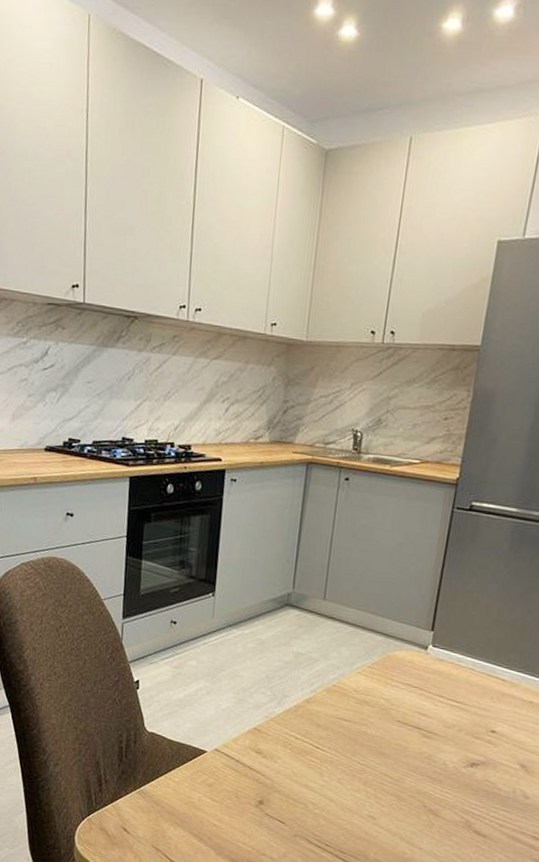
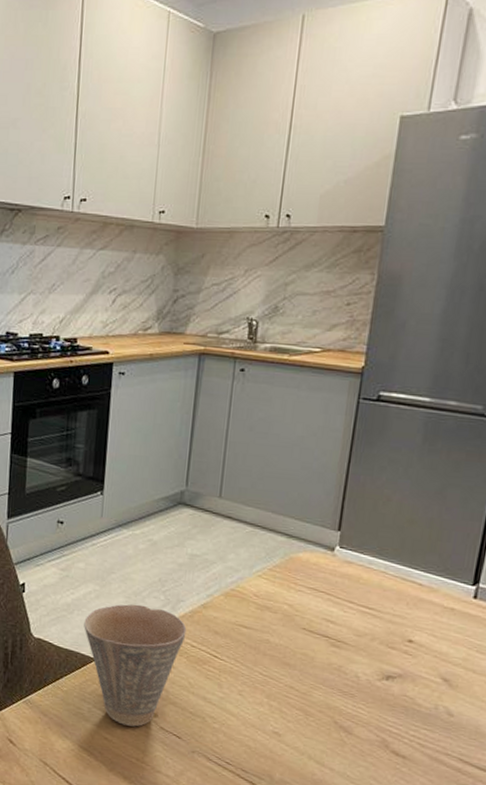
cup: none [195,699,291,814] -> present [84,604,187,727]

